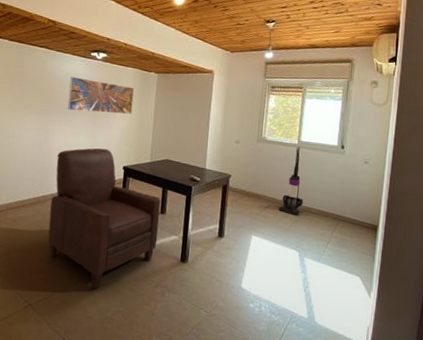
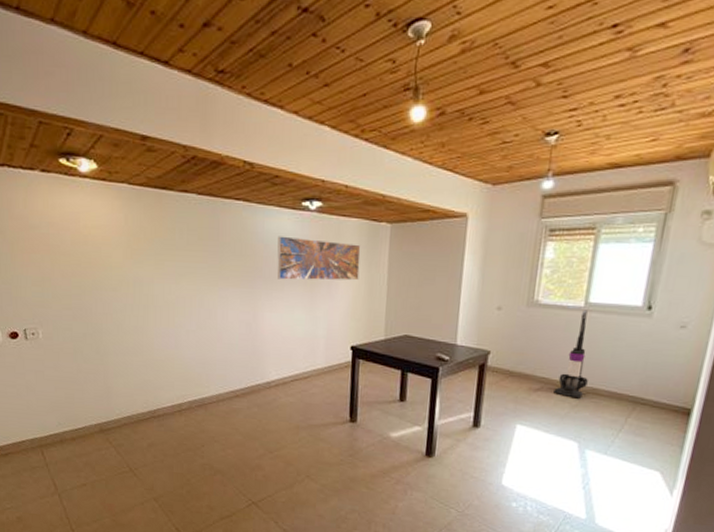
chair: present [48,148,161,290] -> none [266,325,399,487]

